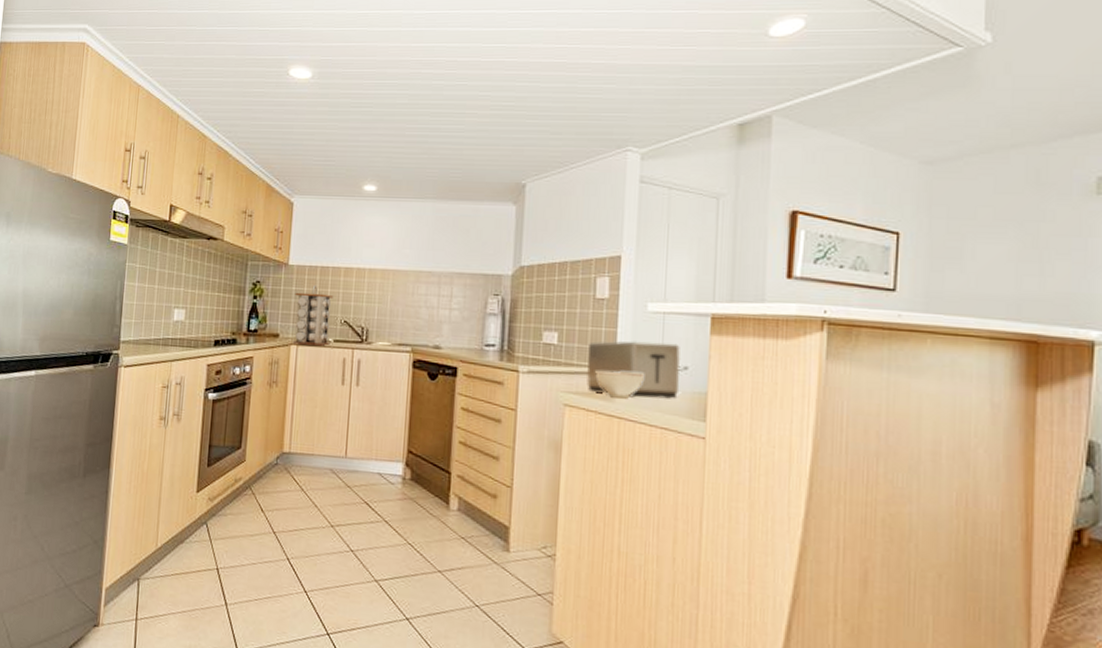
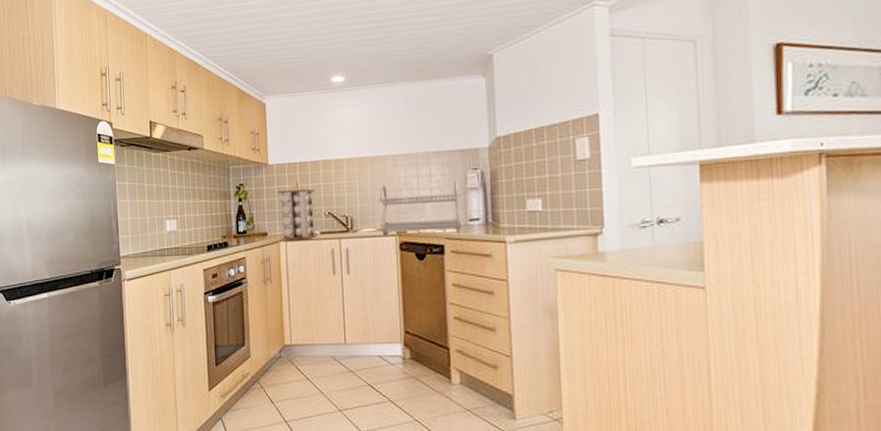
dish rack: none [396,299,479,356] -> present [379,180,461,236]
toaster: present [586,341,680,400] -> none [574,196,674,255]
bowl: present [595,370,645,400] -> none [584,229,636,259]

